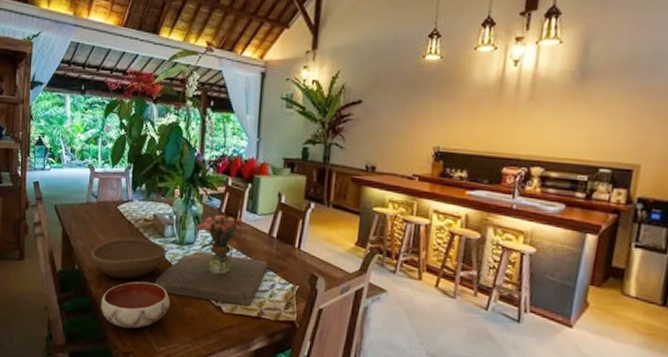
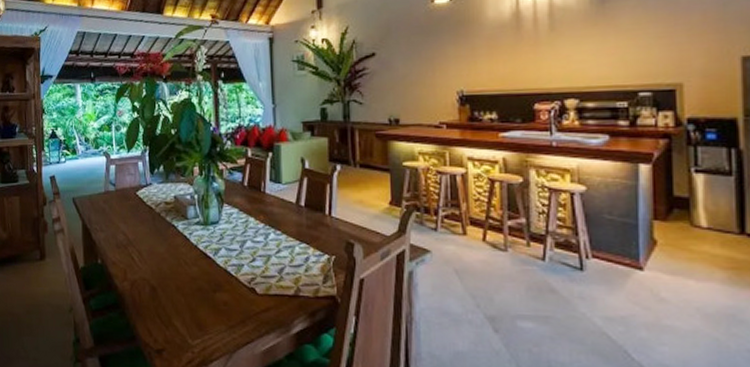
bowl: present [91,237,166,280] -> none [113,222,191,270]
bowl: present [100,281,170,329] -> none [127,269,200,323]
flower arrangement: present [154,214,269,307] -> none [181,188,300,284]

